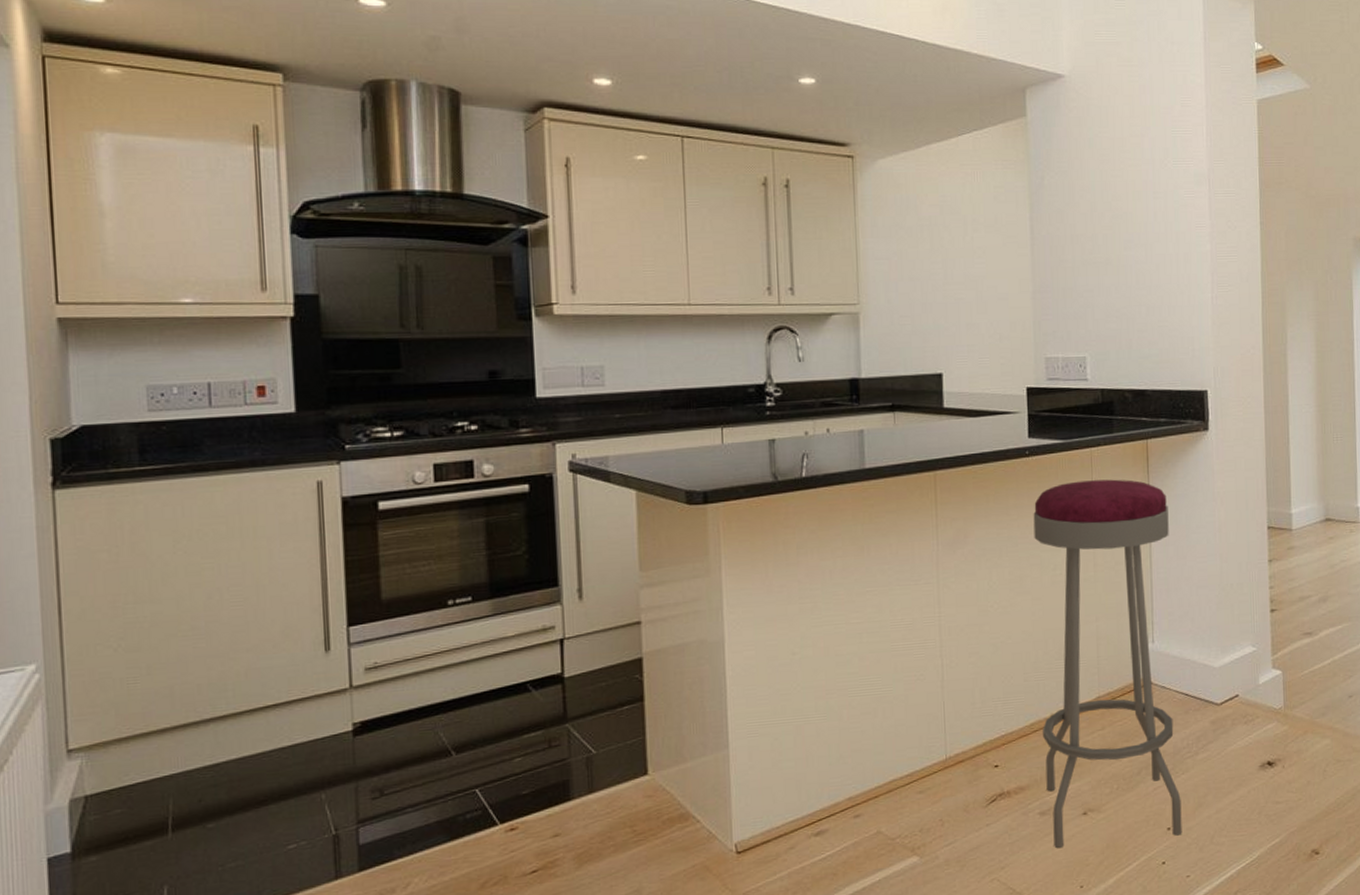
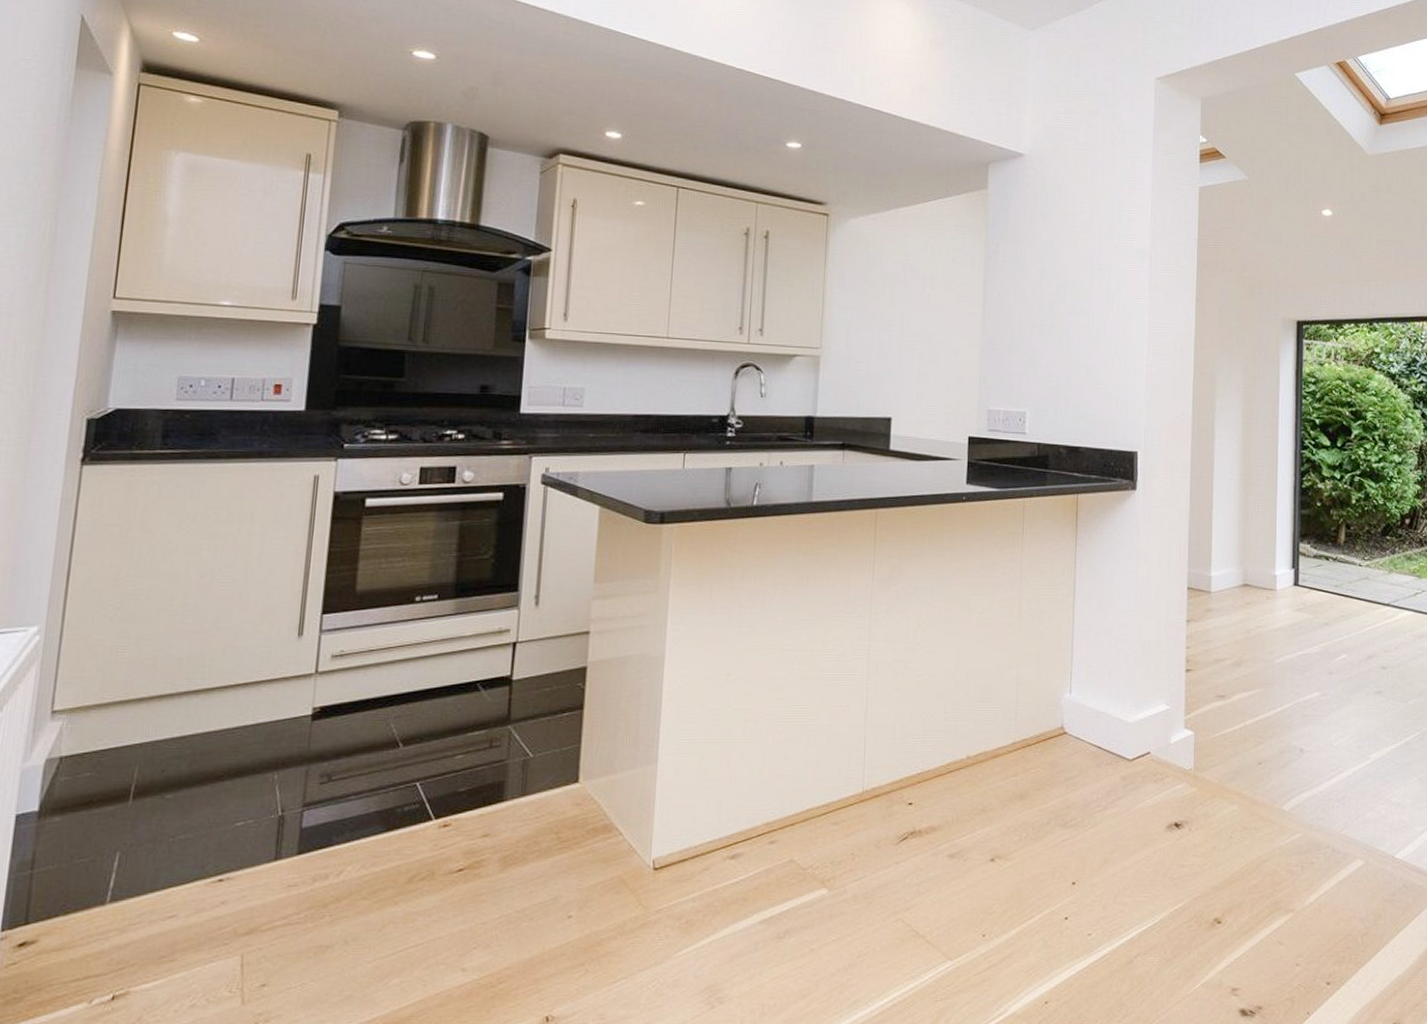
bar stool: present [1033,479,1182,848] -> none [957,529,1093,893]

